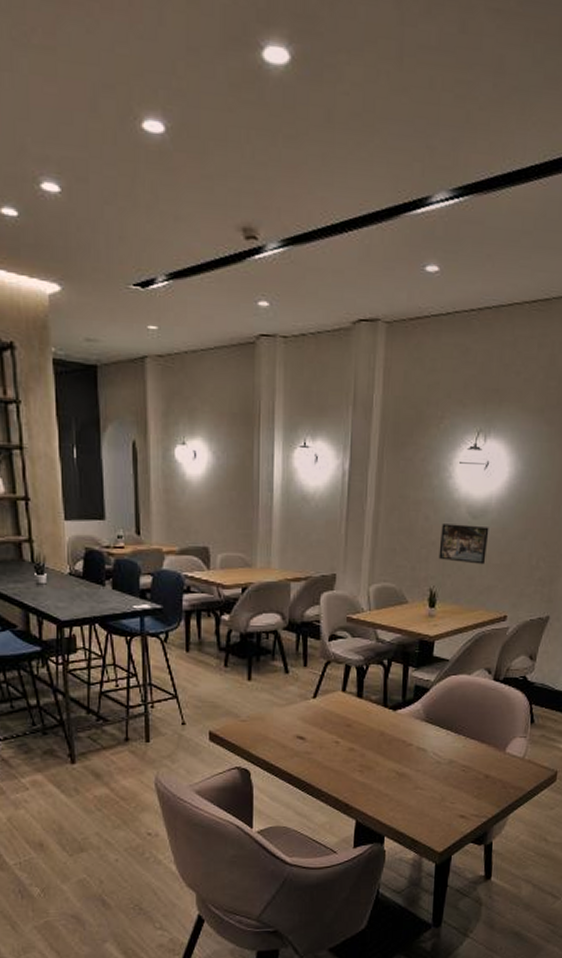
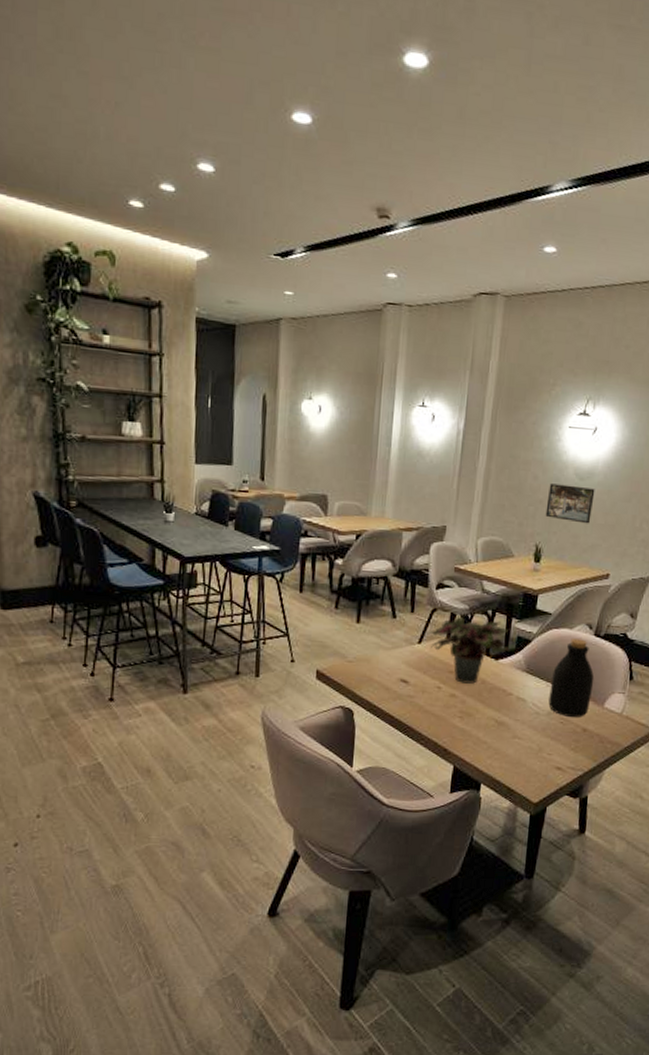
potted plant: none [318,667,409,736] -> present [424,616,511,684]
bottle: none [449,684,495,765] -> present [548,638,595,718]

